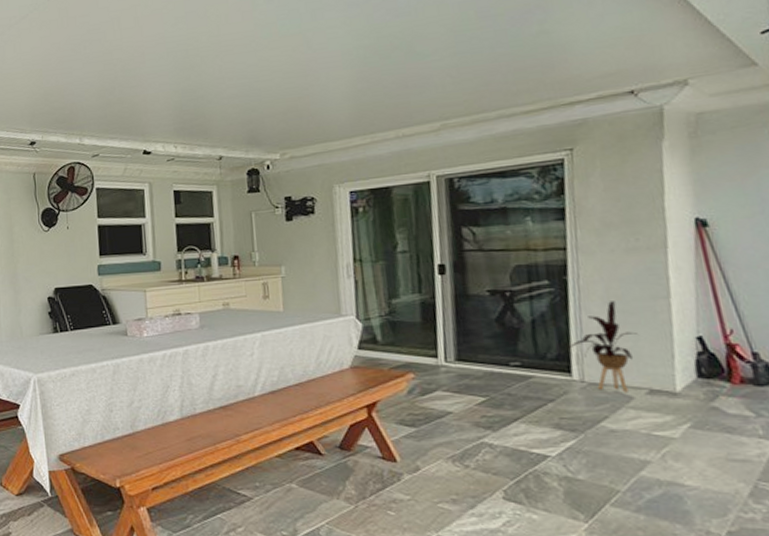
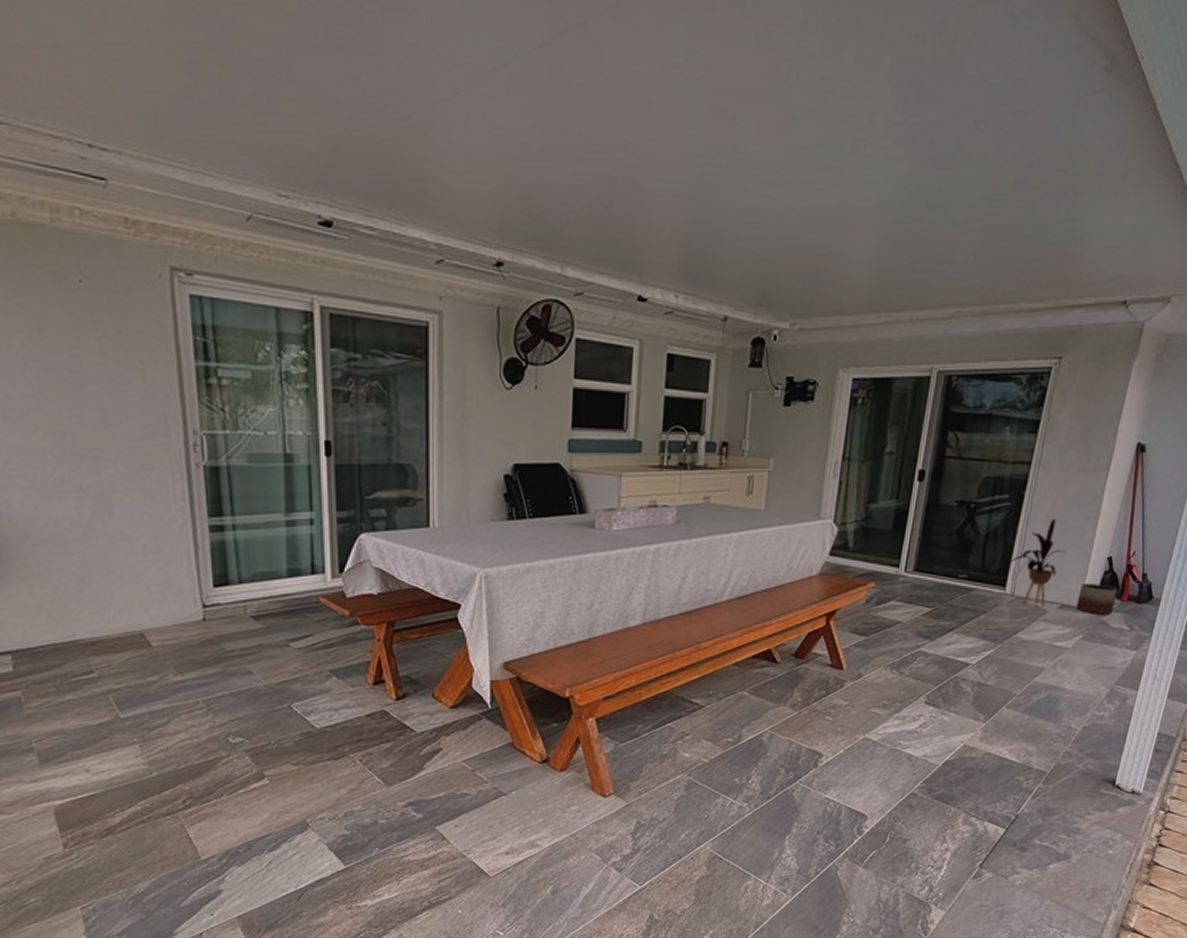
planter: none [669,366,725,400] -> present [1076,584,1118,615]

